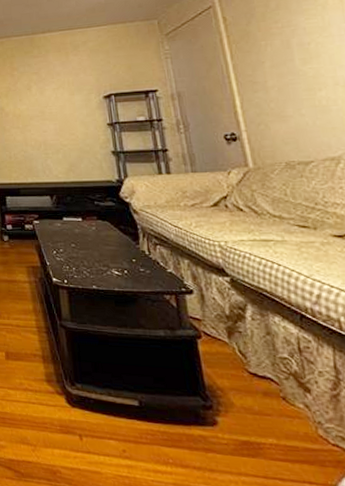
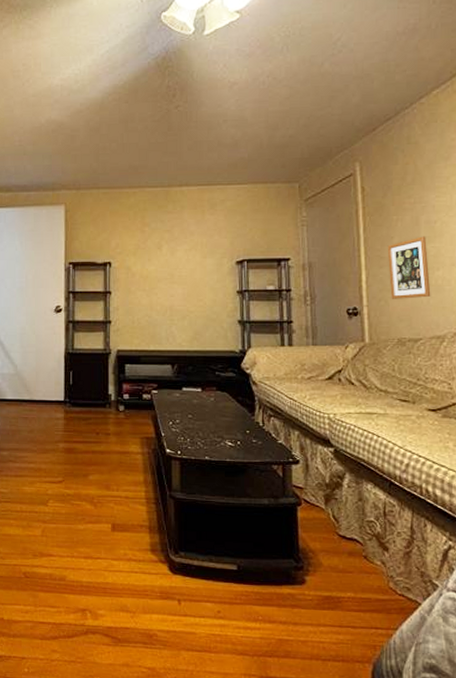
picture frame: none [259,58,316,123] -> present [387,236,431,299]

